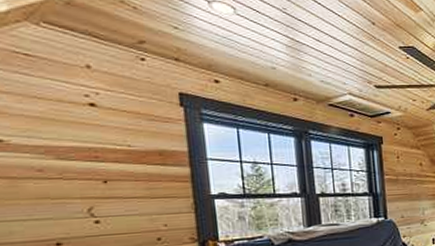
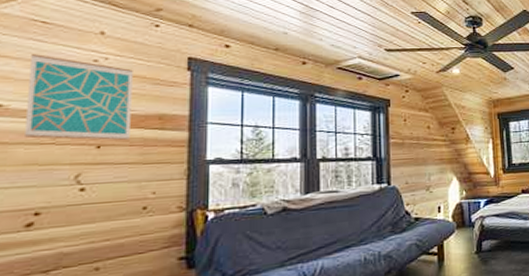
wall art: none [20,87,134,176] -> present [25,53,133,141]

